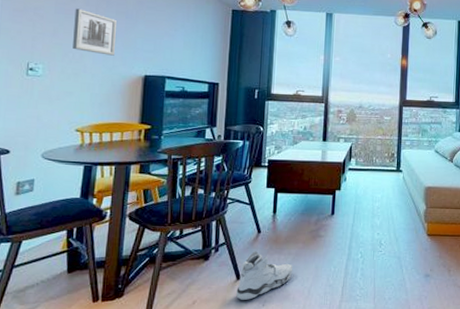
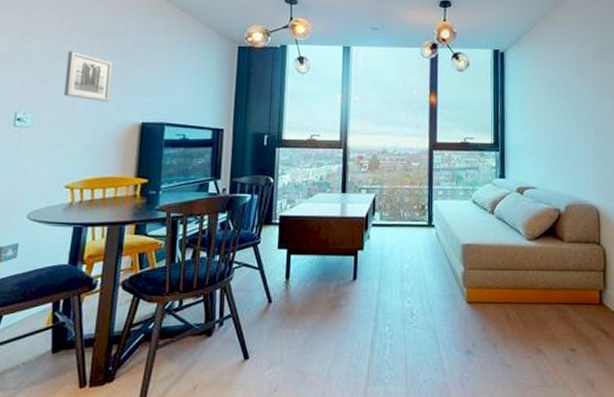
sneaker: present [236,251,293,300] -> none [244,325,310,384]

